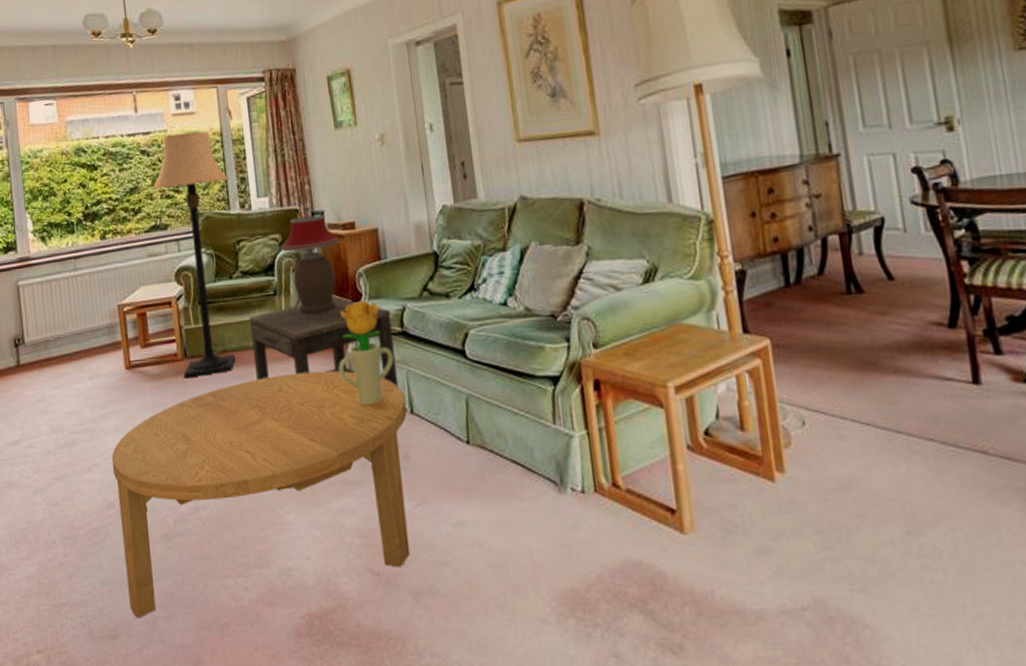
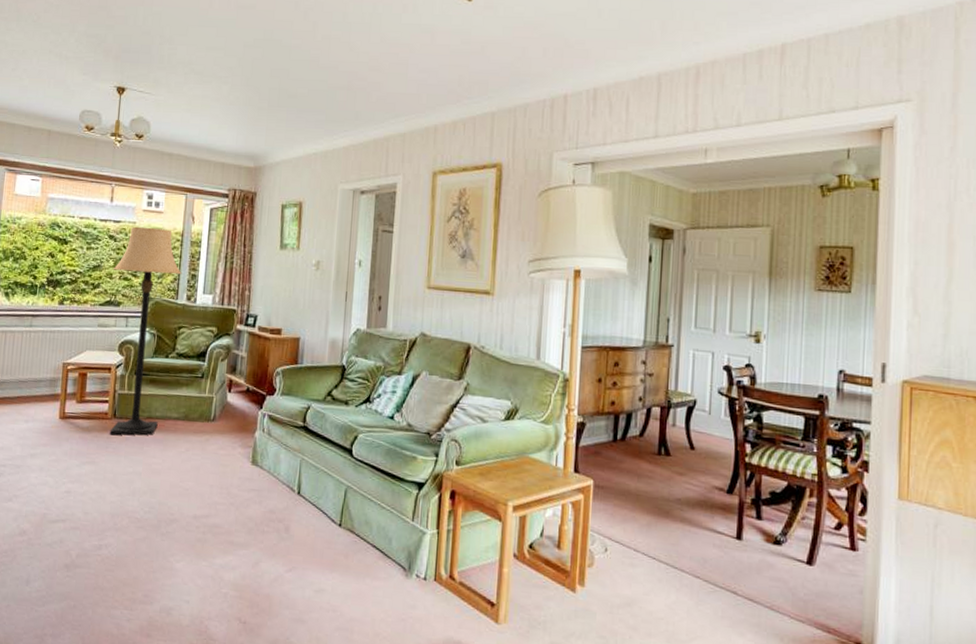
coffee table: present [111,371,411,618] -> none [23,445,296,633]
side table: present [249,297,398,387] -> none [173,388,298,471]
table lamp: present [281,214,340,314] -> none [215,316,266,399]
potted flower: present [338,300,394,406] -> none [244,394,292,483]

